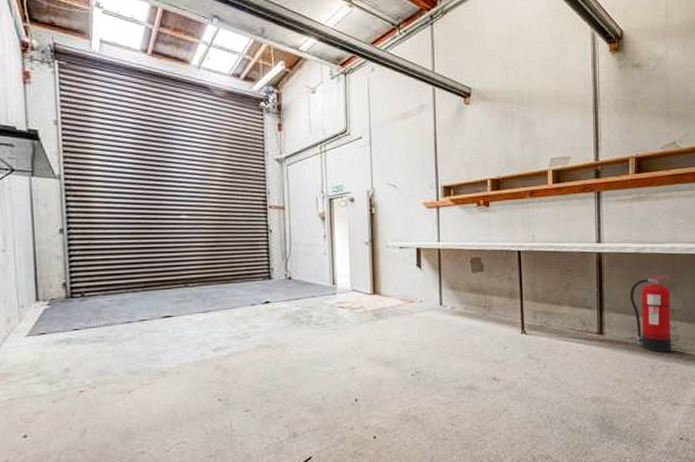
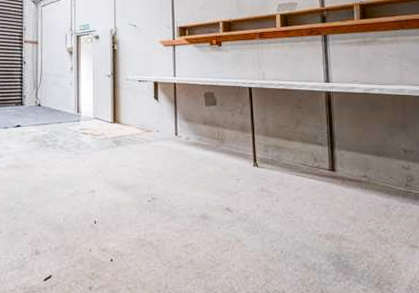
fire extinguisher: present [629,275,675,353] -> none [360,116,407,193]

